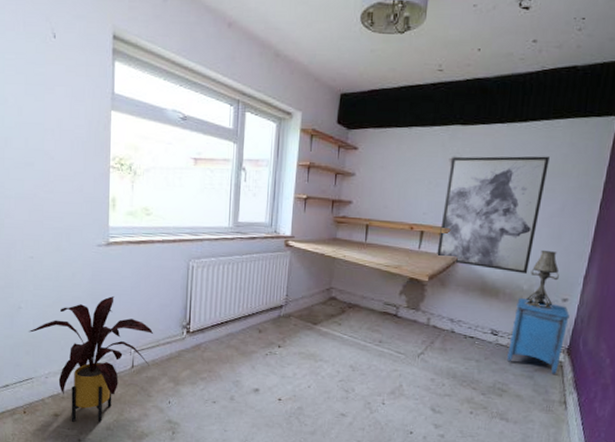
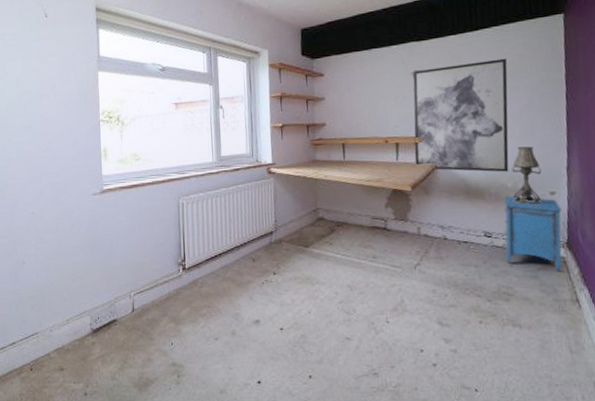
house plant: present [29,296,154,422] -> none [33,242,151,375]

